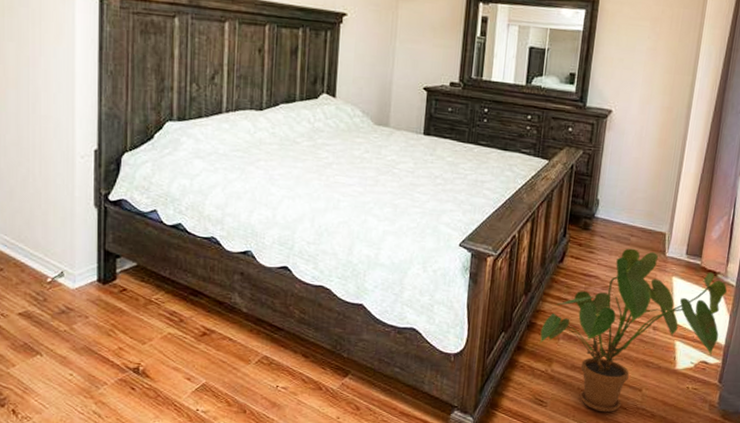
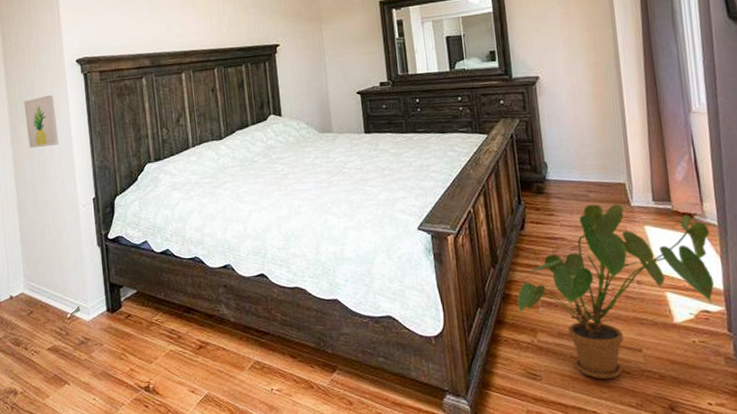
wall art: none [14,11,58,77] -> present [23,94,59,149]

